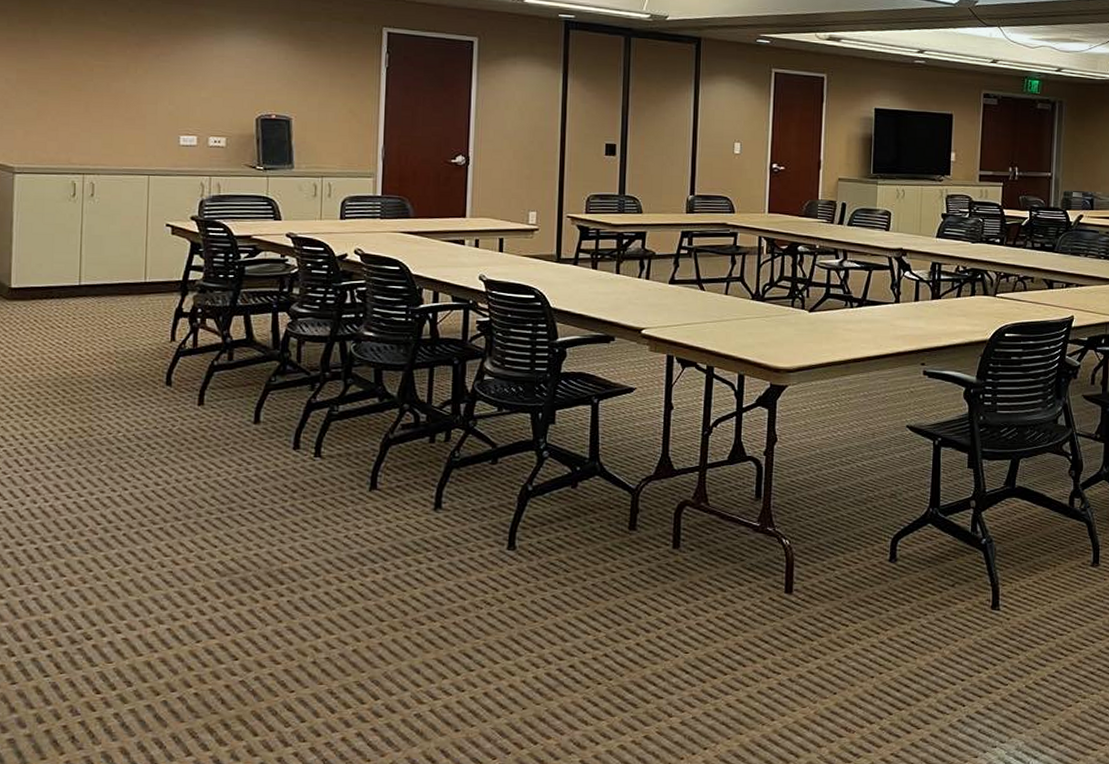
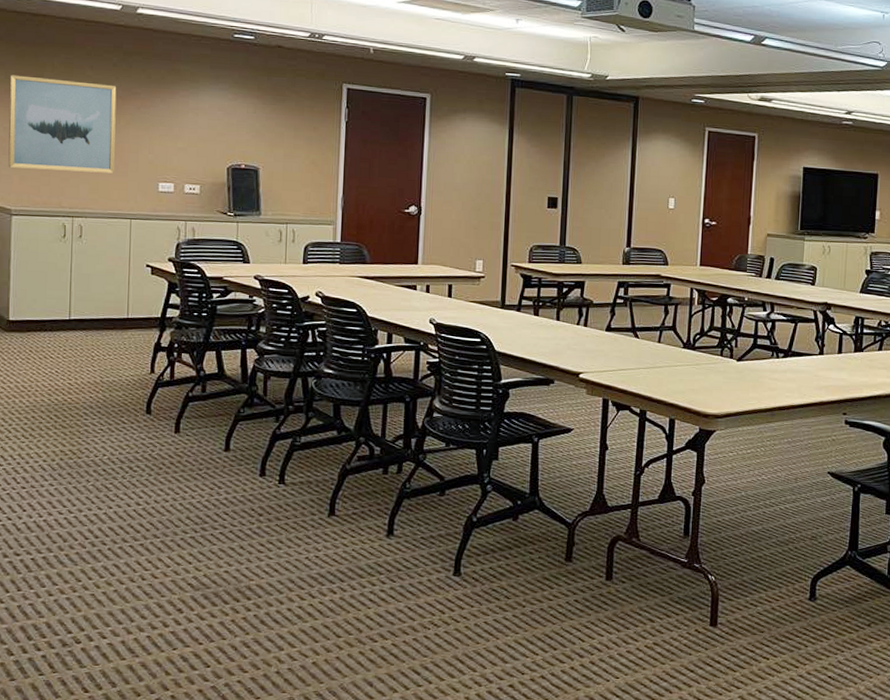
wall art: none [10,22,133,127] -> present [8,75,117,174]

